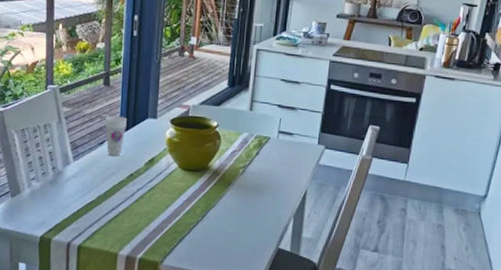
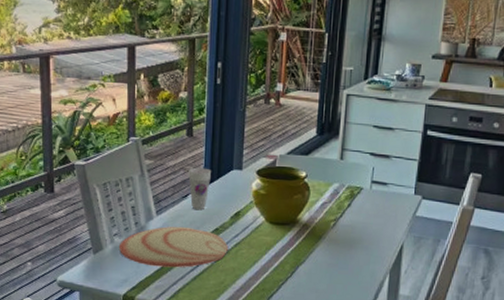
plate: none [36,171,142,211] -> present [118,226,228,268]

